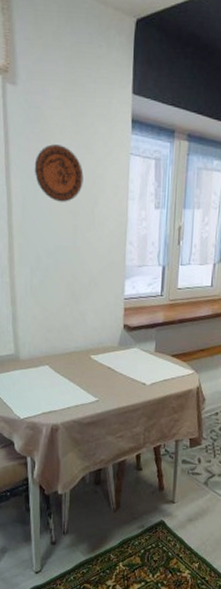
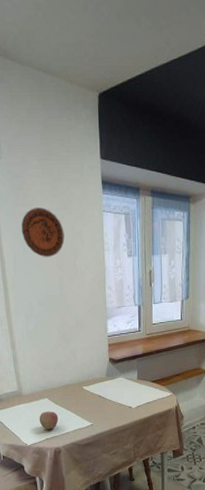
apple: none [36,381,59,403] -> present [39,411,59,430]

